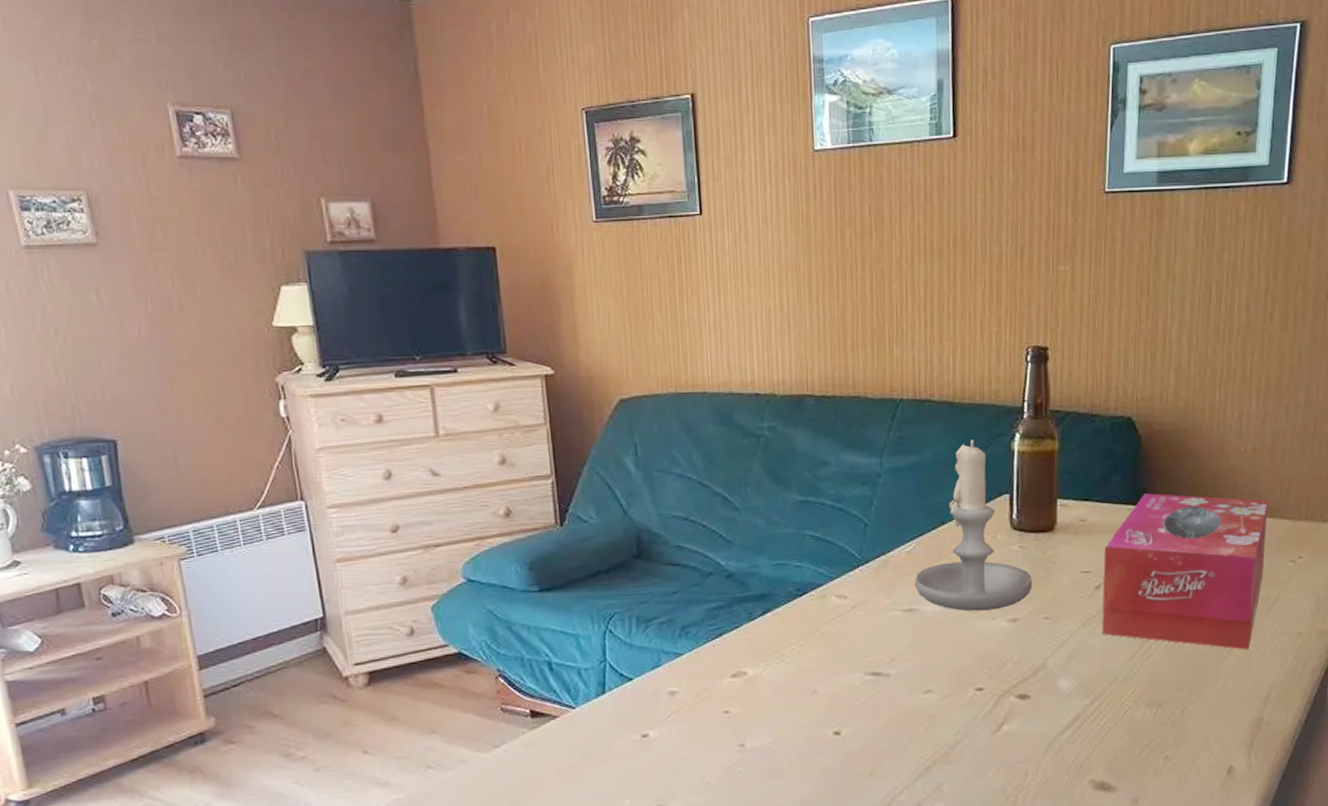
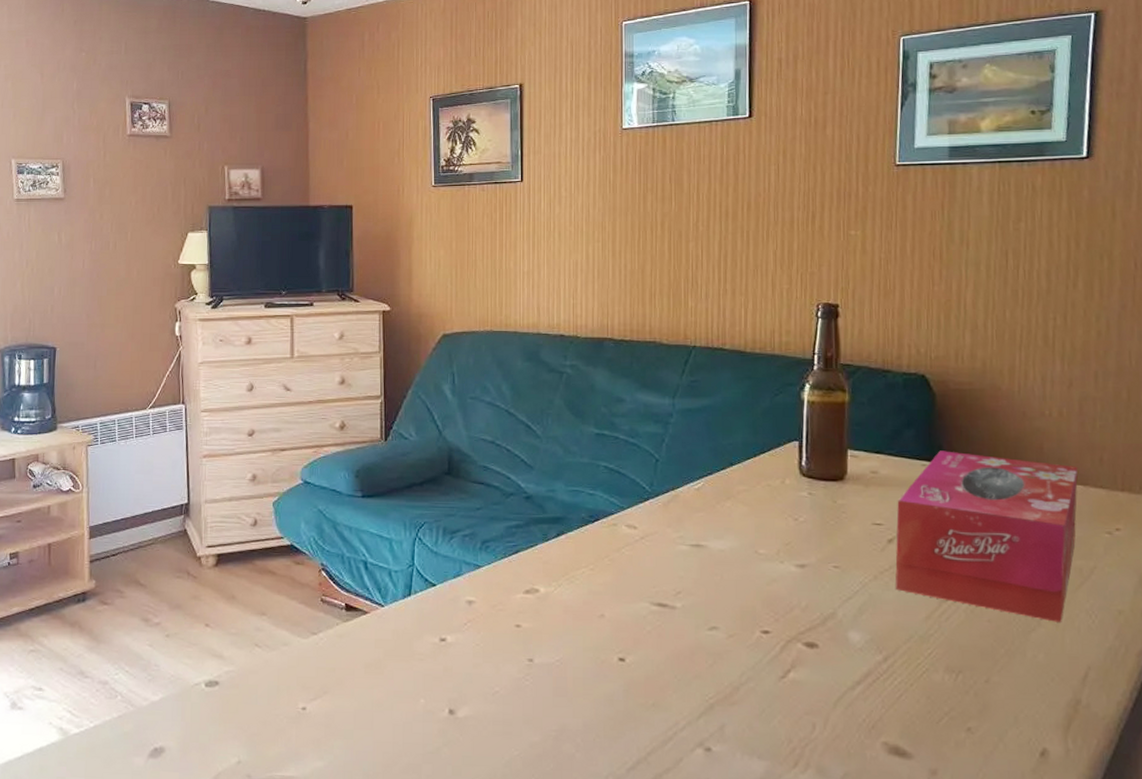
candle: present [914,440,1033,612] -> none [702,387,822,554]

